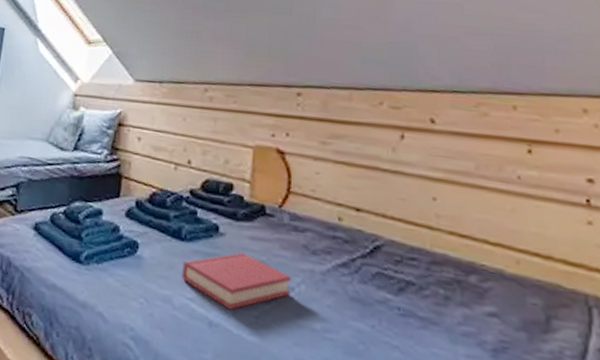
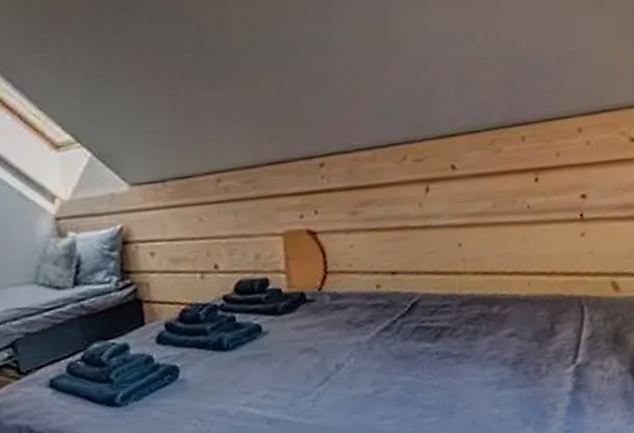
hardback book: present [182,252,292,310] -> none [230,344,341,402]

